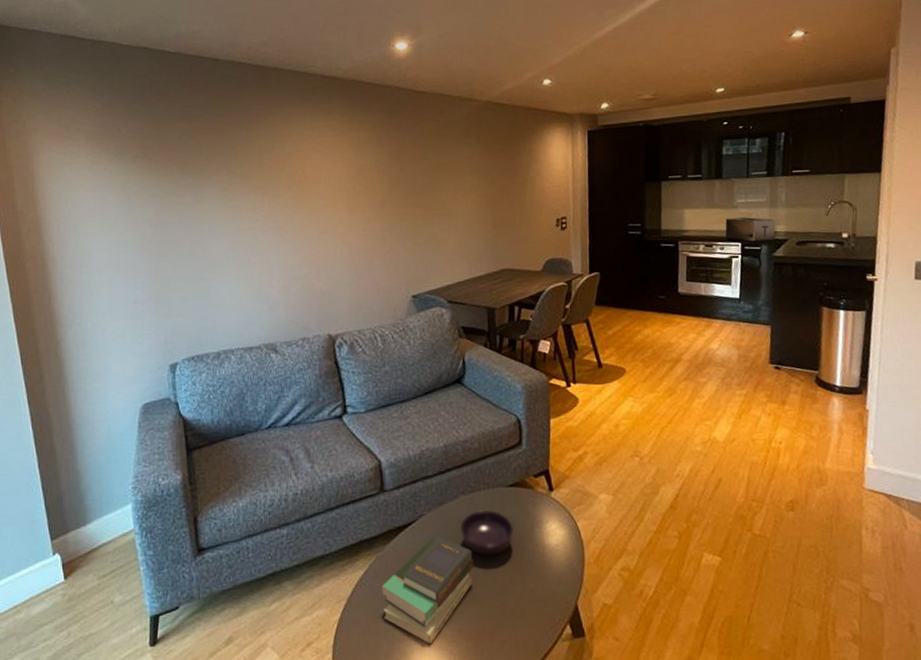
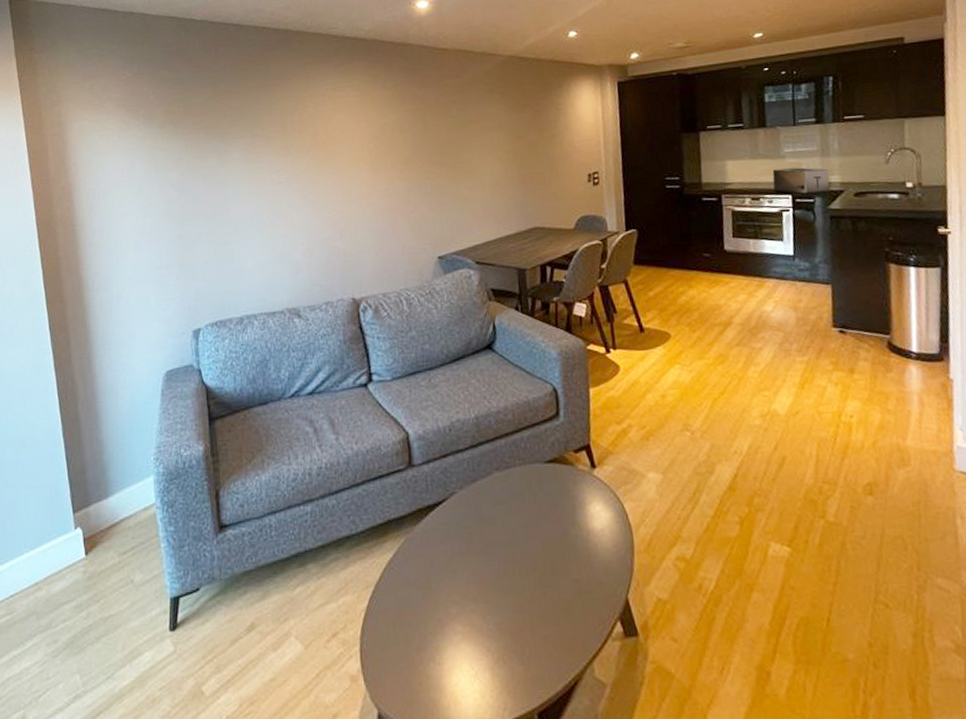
books: present [381,535,474,645] -> none [411,516,511,639]
bowl: present [460,510,514,556] -> none [495,488,554,540]

